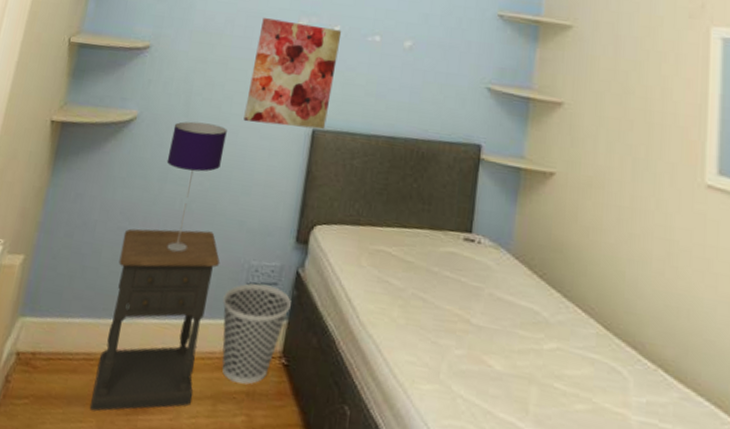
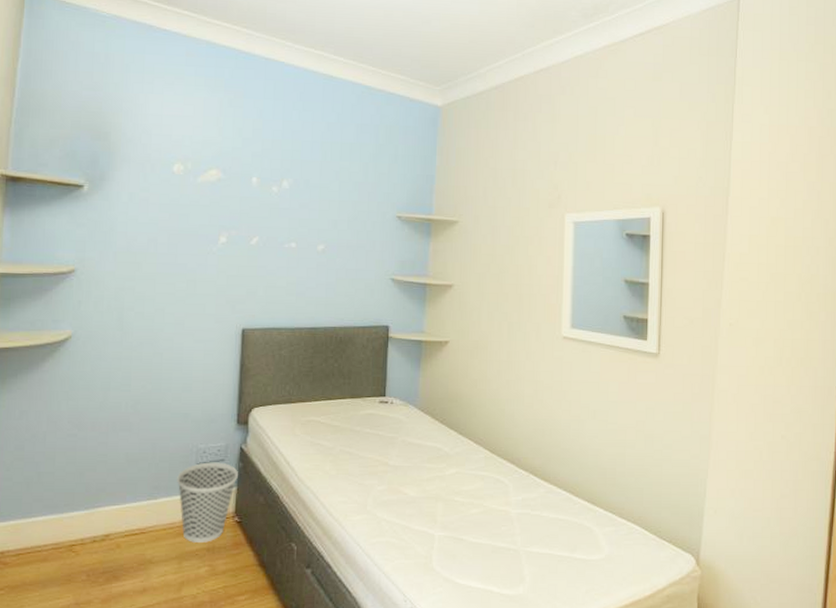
nightstand: present [90,228,220,412] -> none [65,426,171,588]
table lamp: present [166,121,227,252] -> none [107,334,162,447]
wall art: present [243,18,342,130] -> none [177,235,261,329]

